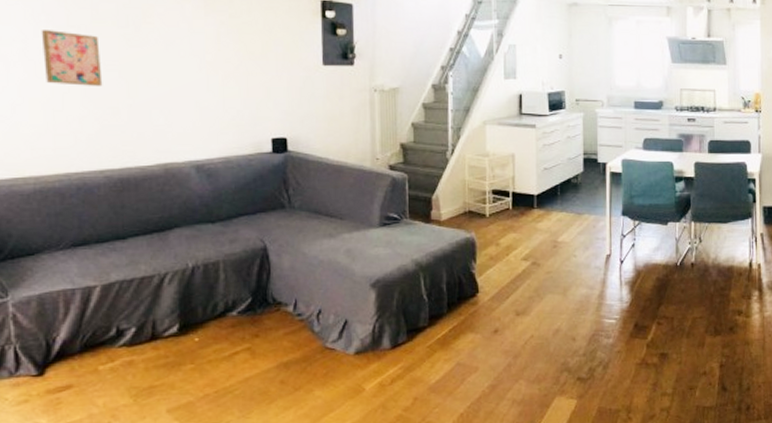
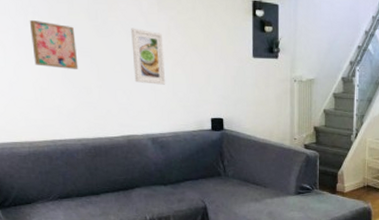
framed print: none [171,35,215,101] -> present [131,28,166,85]

